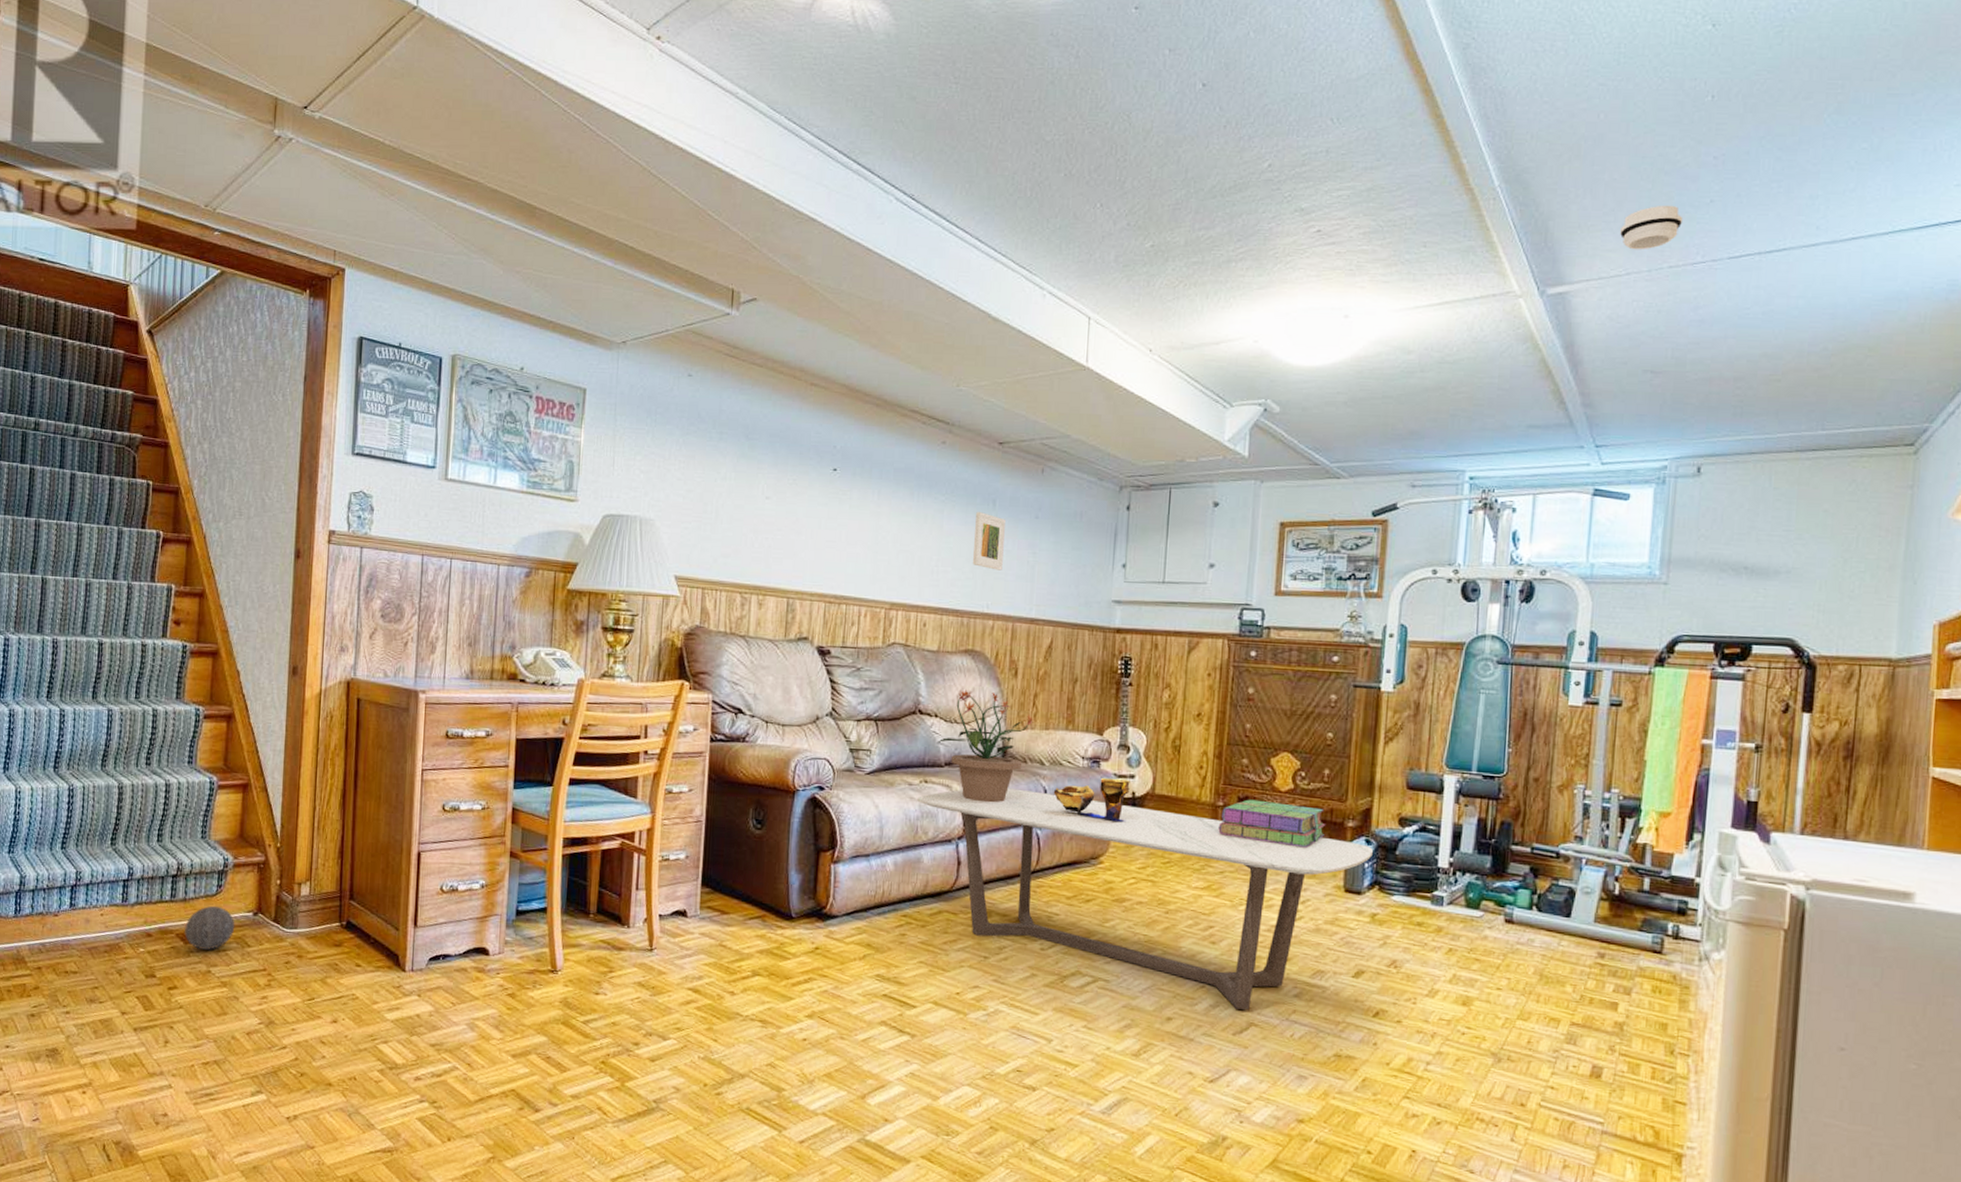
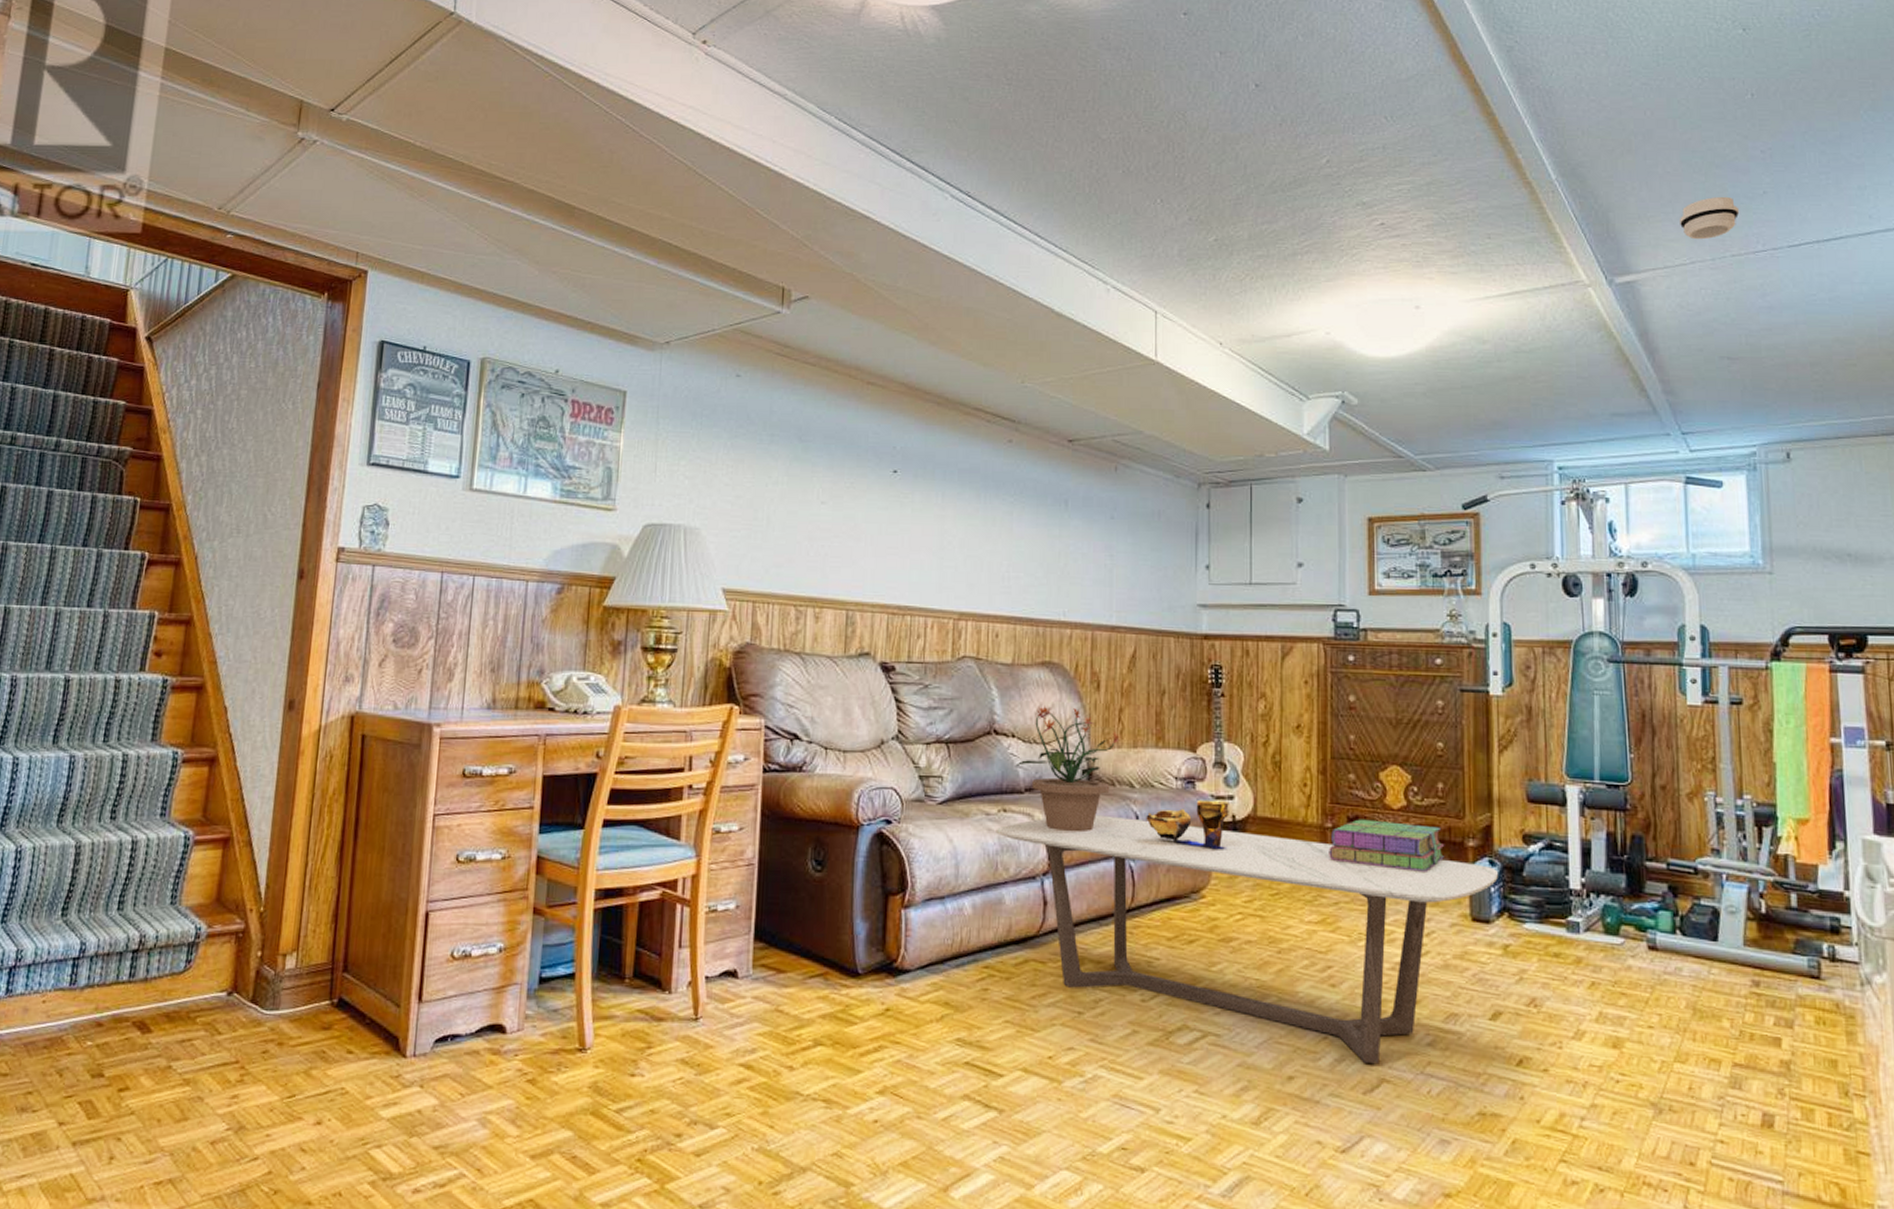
ball: present [184,905,235,950] -> none [142,985,205,1040]
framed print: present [973,512,1005,571] -> none [1047,513,1079,575]

